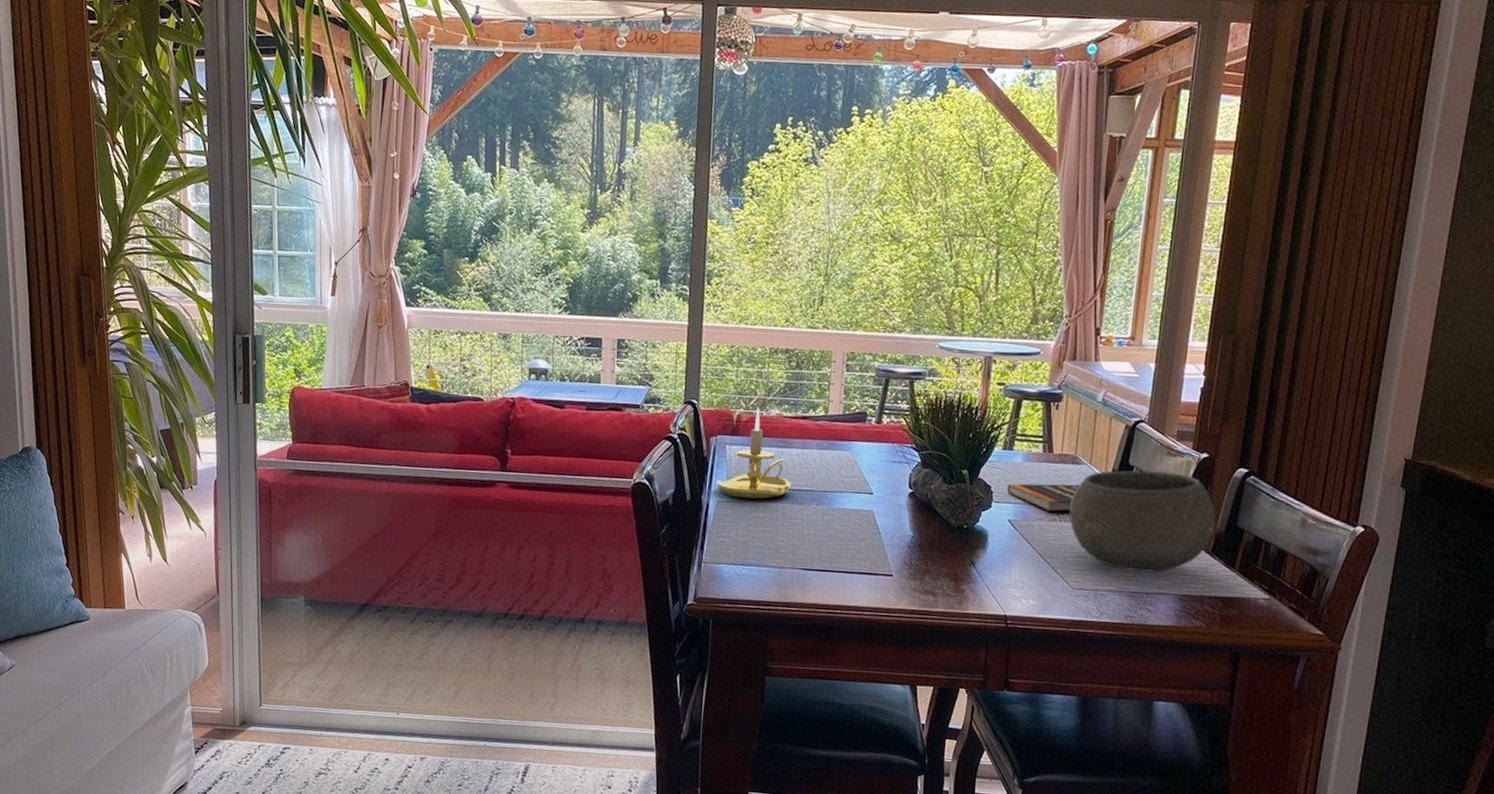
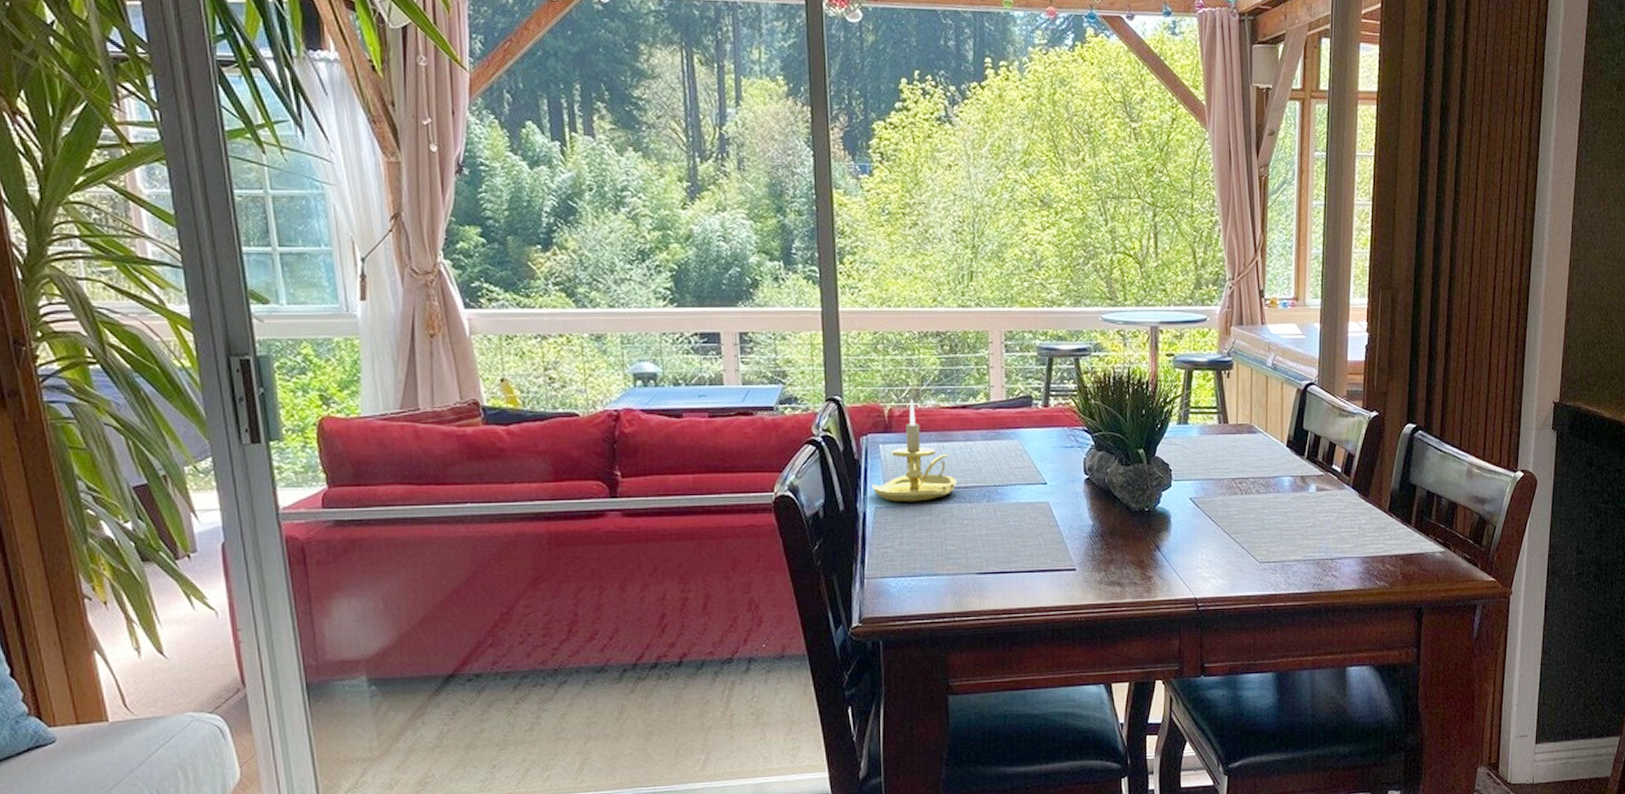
book: present [1007,483,1079,512] -> none [1186,455,1257,485]
bowl: present [1069,470,1216,573] -> none [1249,434,1390,538]

